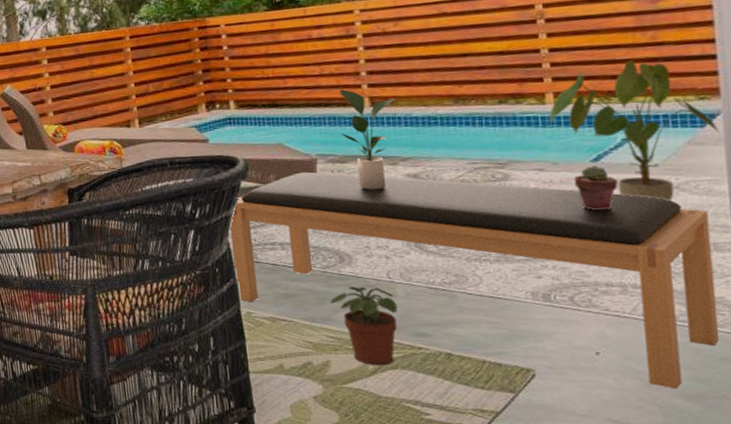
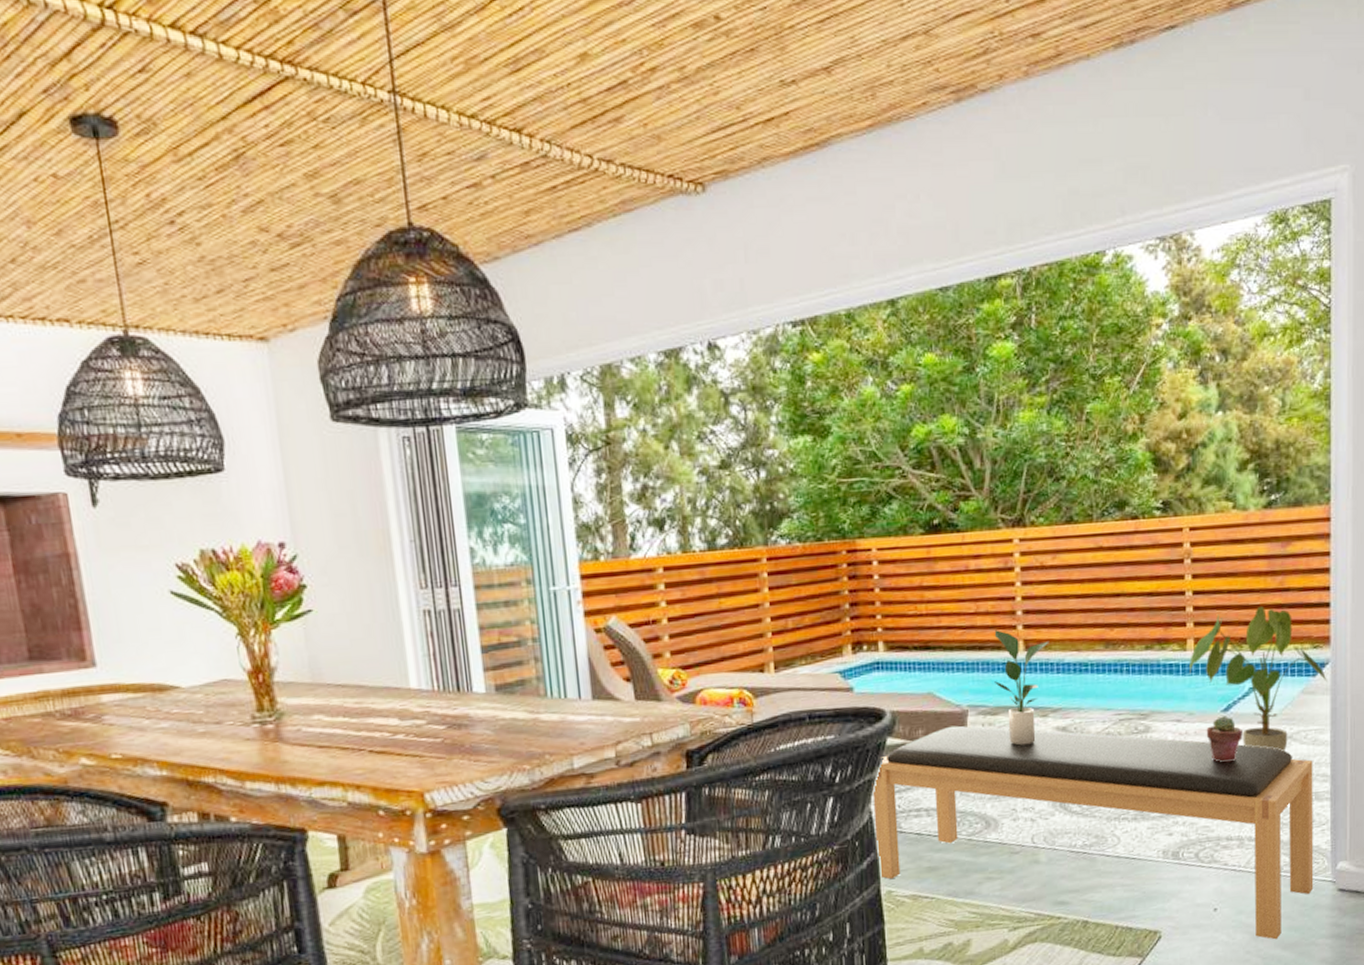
potted plant: present [329,286,398,366] -> none [973,854,1040,941]

